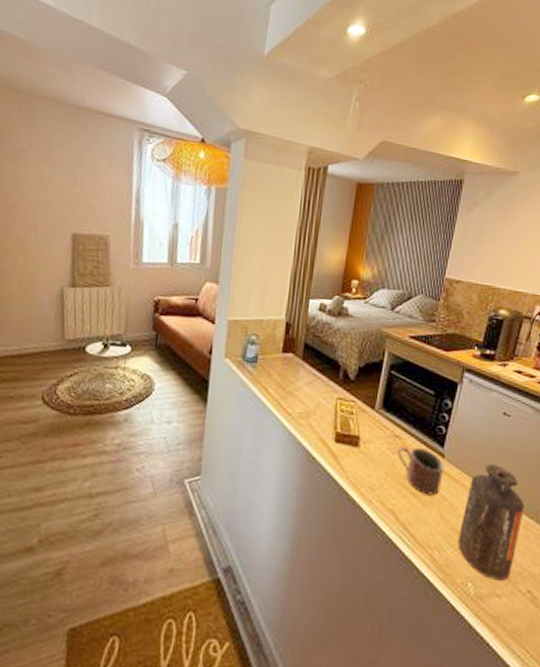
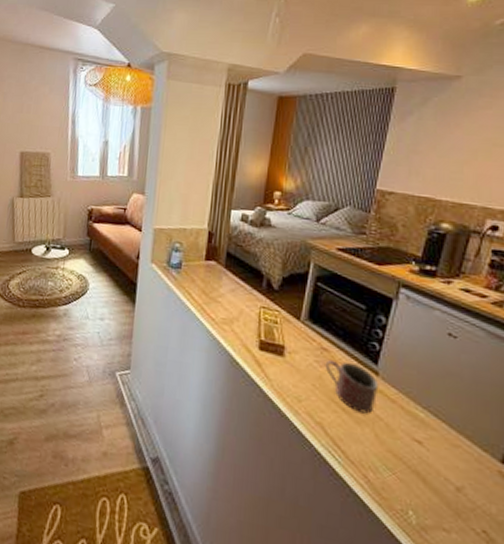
bottle: present [458,464,524,581] -> none [396,387,477,515]

